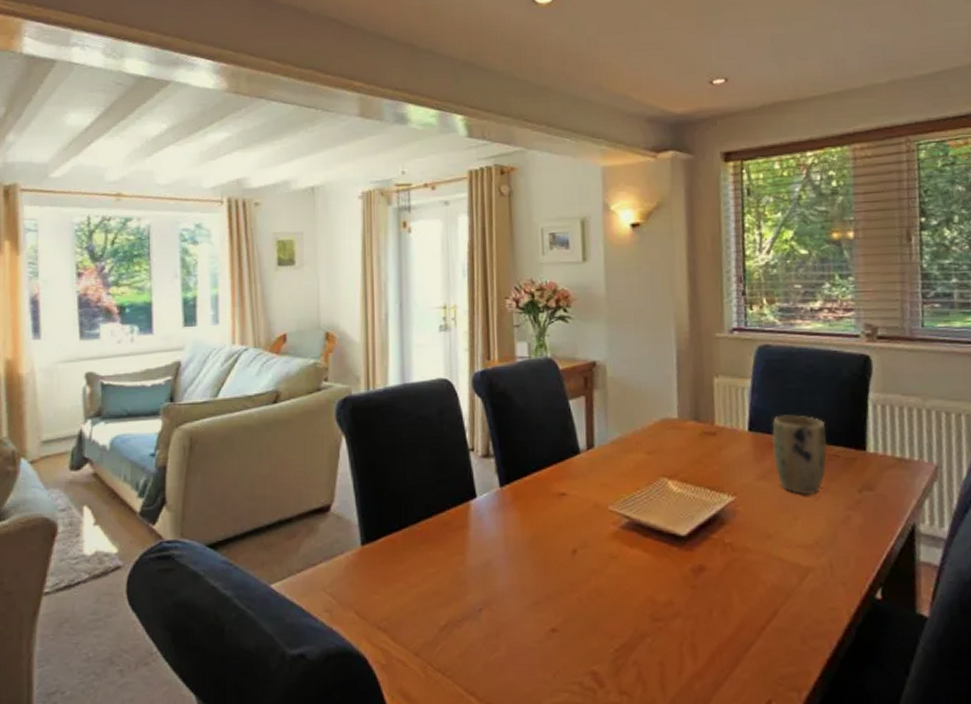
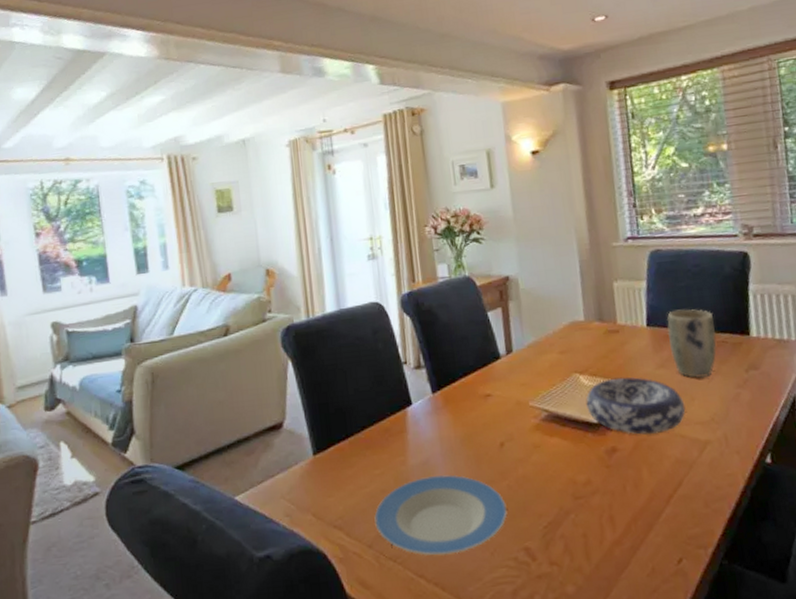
plate: none [424,581,575,672] -> present [374,474,507,556]
decorative bowl: none [673,486,787,555] -> present [585,377,686,435]

